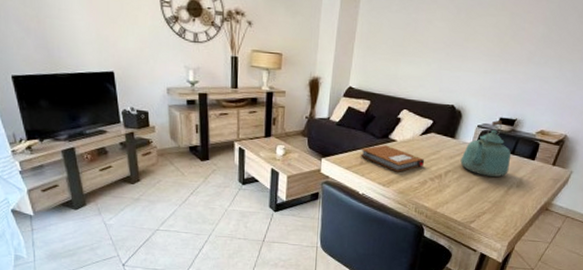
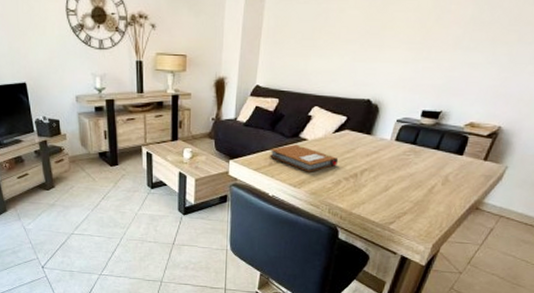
kettle: present [460,119,511,178] -> none [377,112,435,175]

